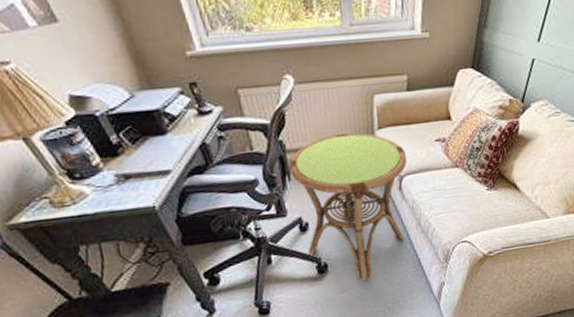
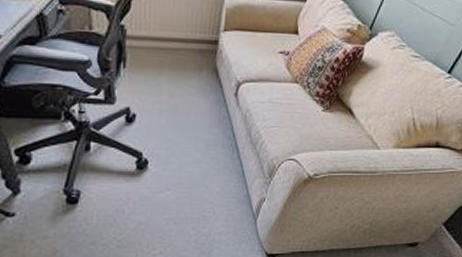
side table: present [288,133,407,281] -> none [125,29,248,184]

